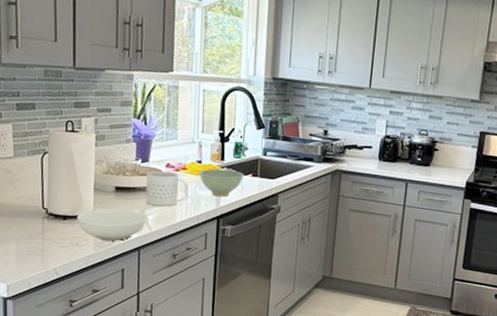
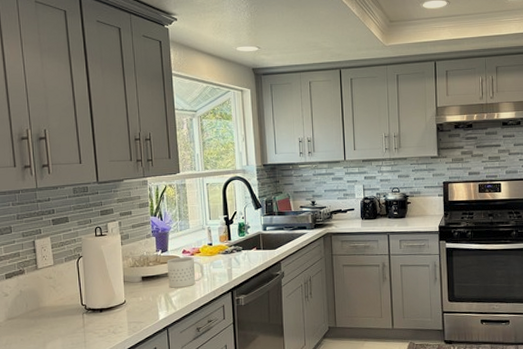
bowl: present [77,208,147,242] -> none [112,294,172,326]
bowl: present [199,169,244,197] -> none [211,247,249,272]

